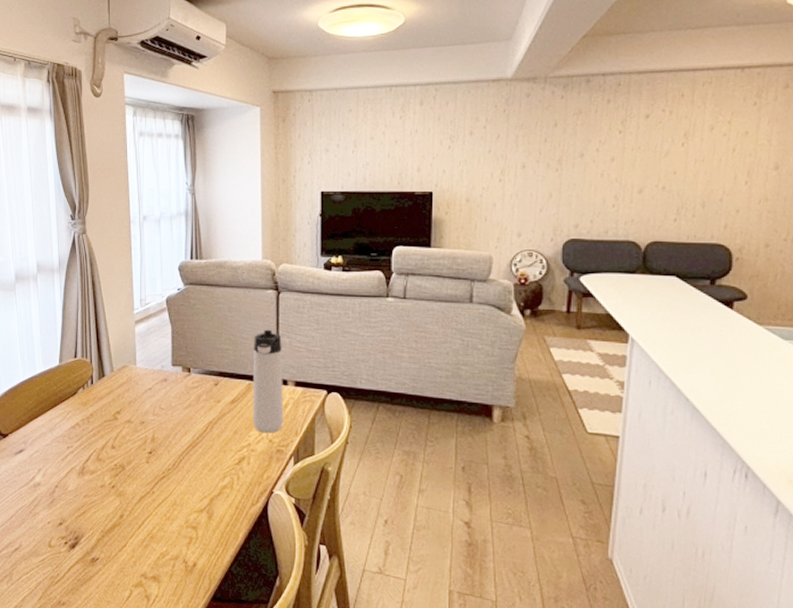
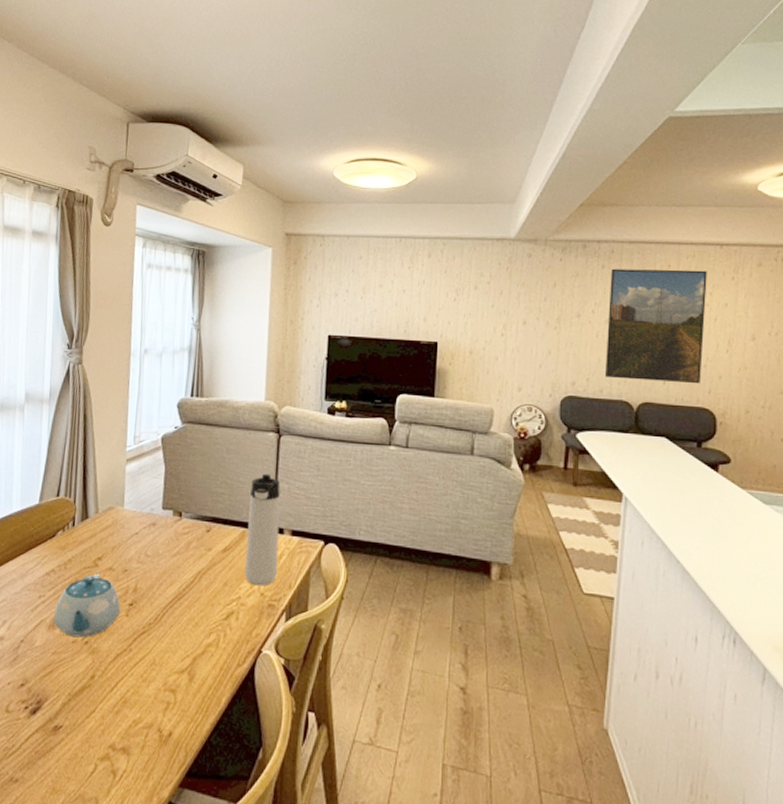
teapot: none [82,426,141,483] -> present [54,574,121,638]
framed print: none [610,97,725,220] -> present [604,268,707,384]

